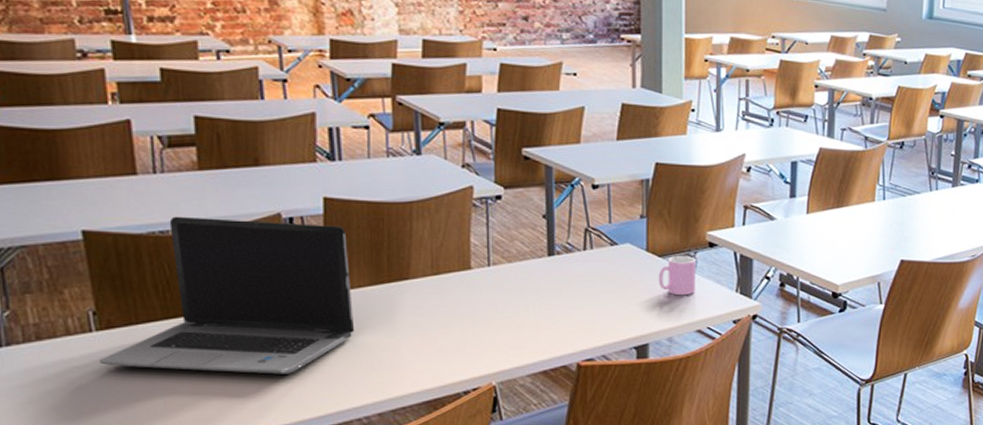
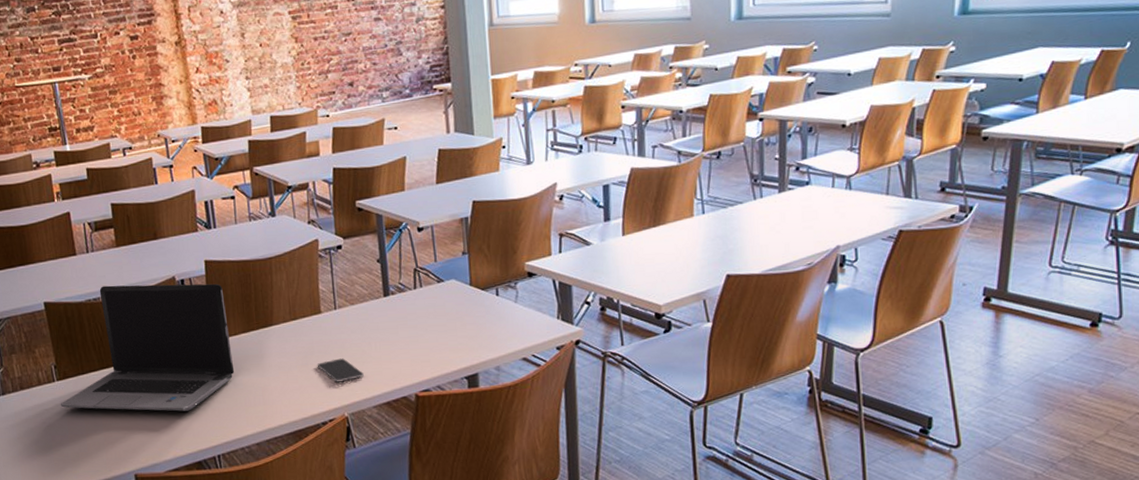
smartphone: none [461,321,518,347] -> present [317,358,364,382]
cup: present [658,256,695,296] -> none [482,287,518,326]

